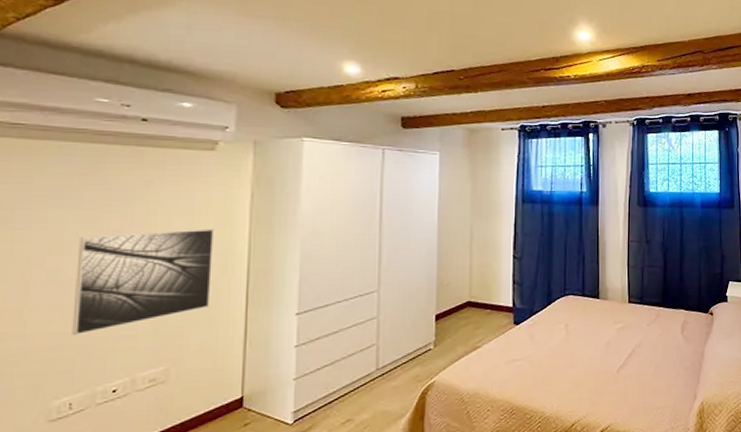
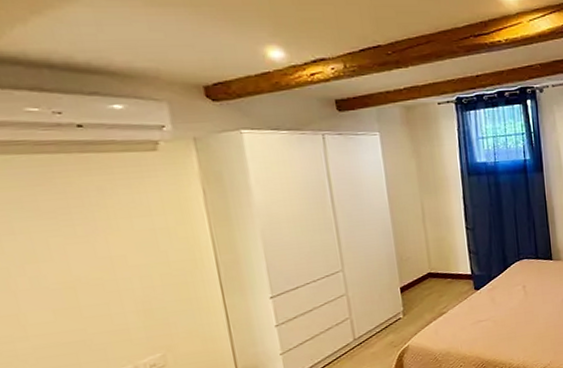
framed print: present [72,228,215,335] -> none [50,226,189,333]

